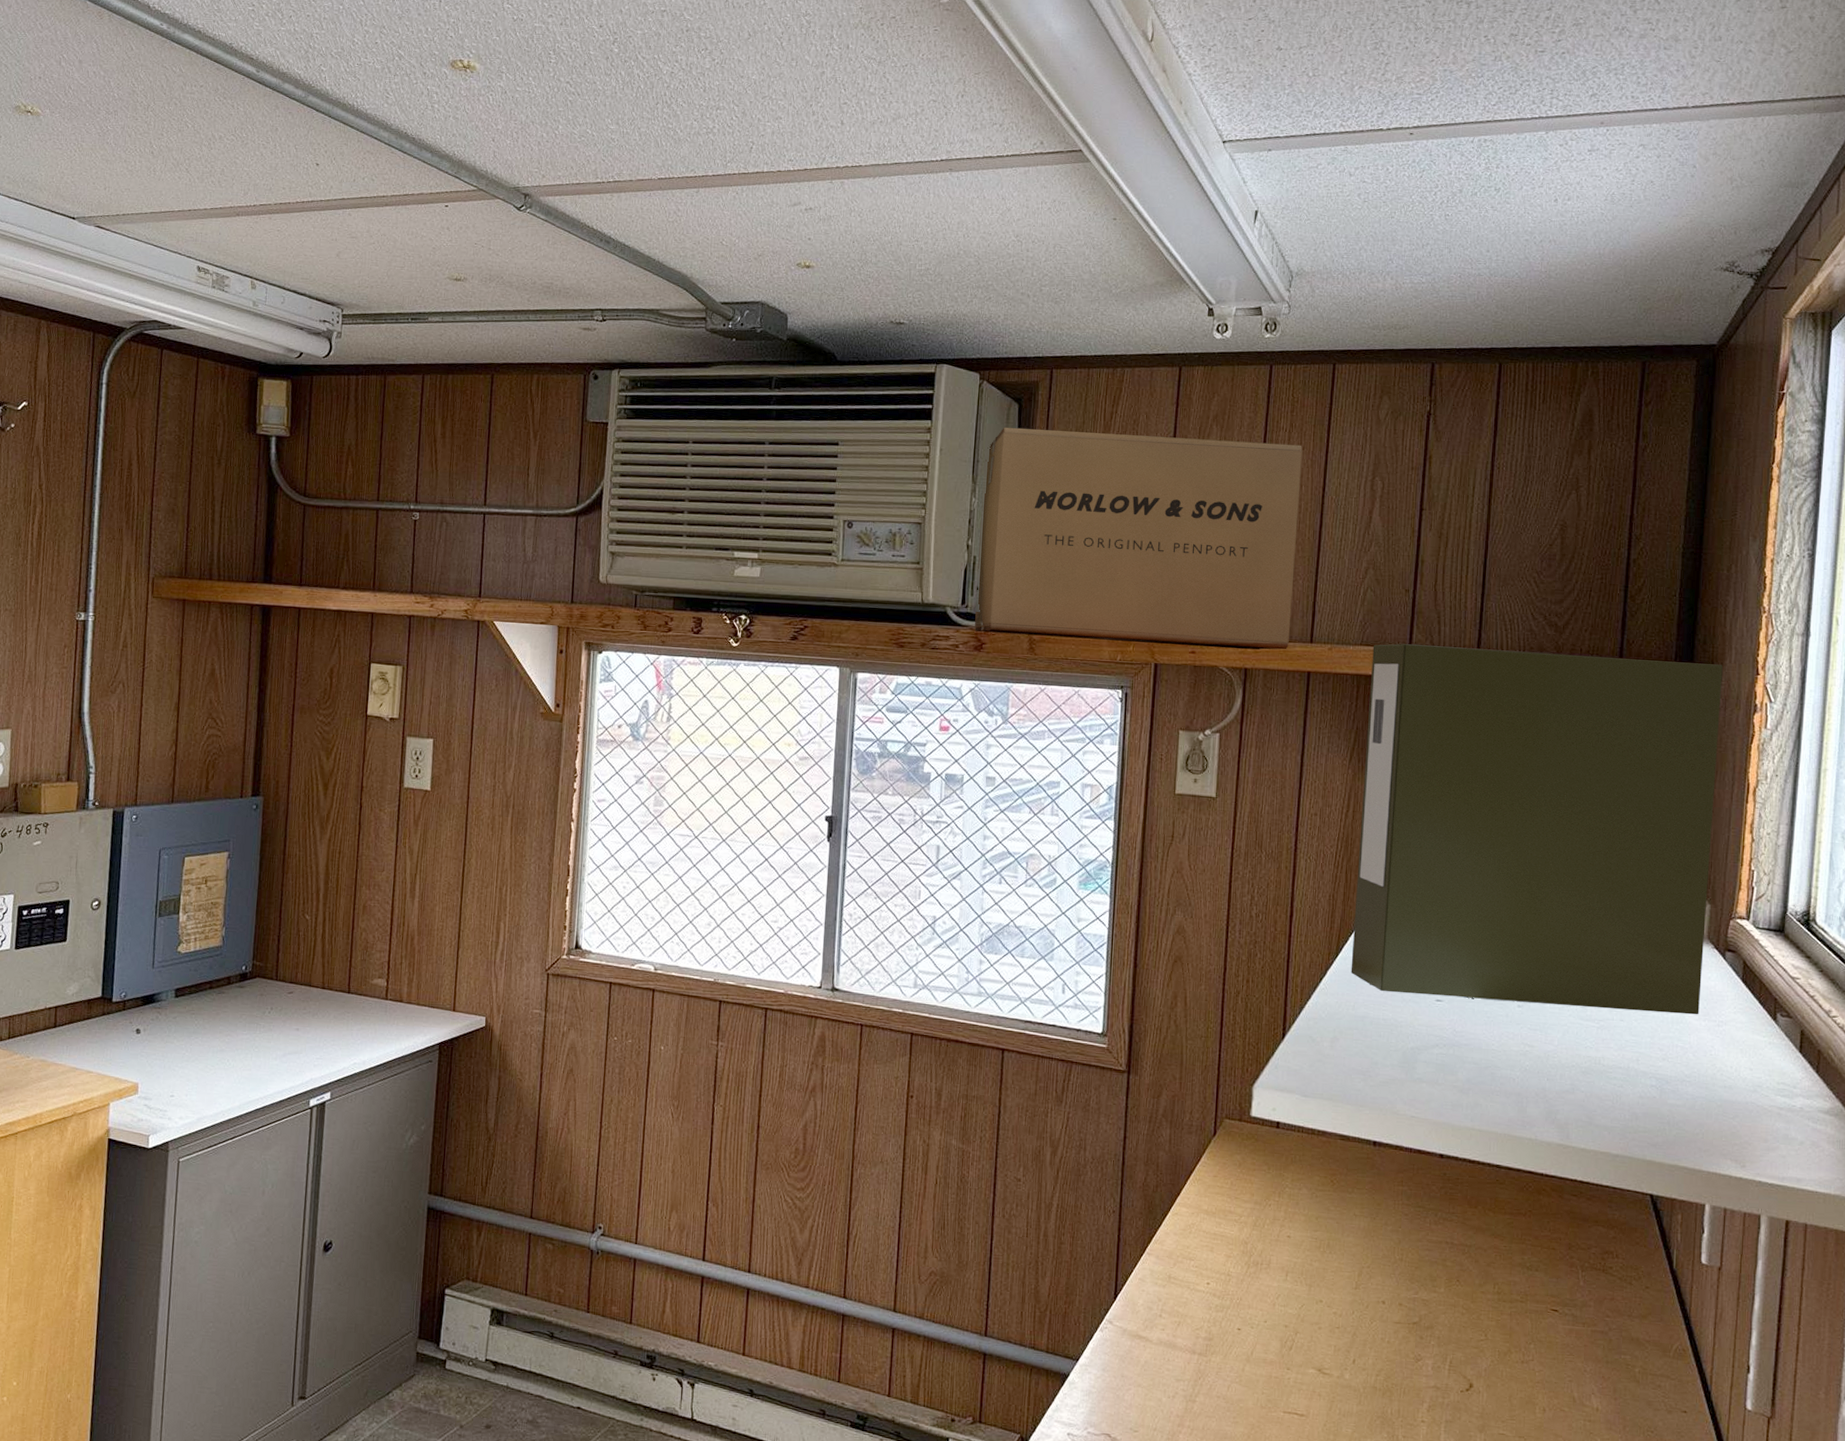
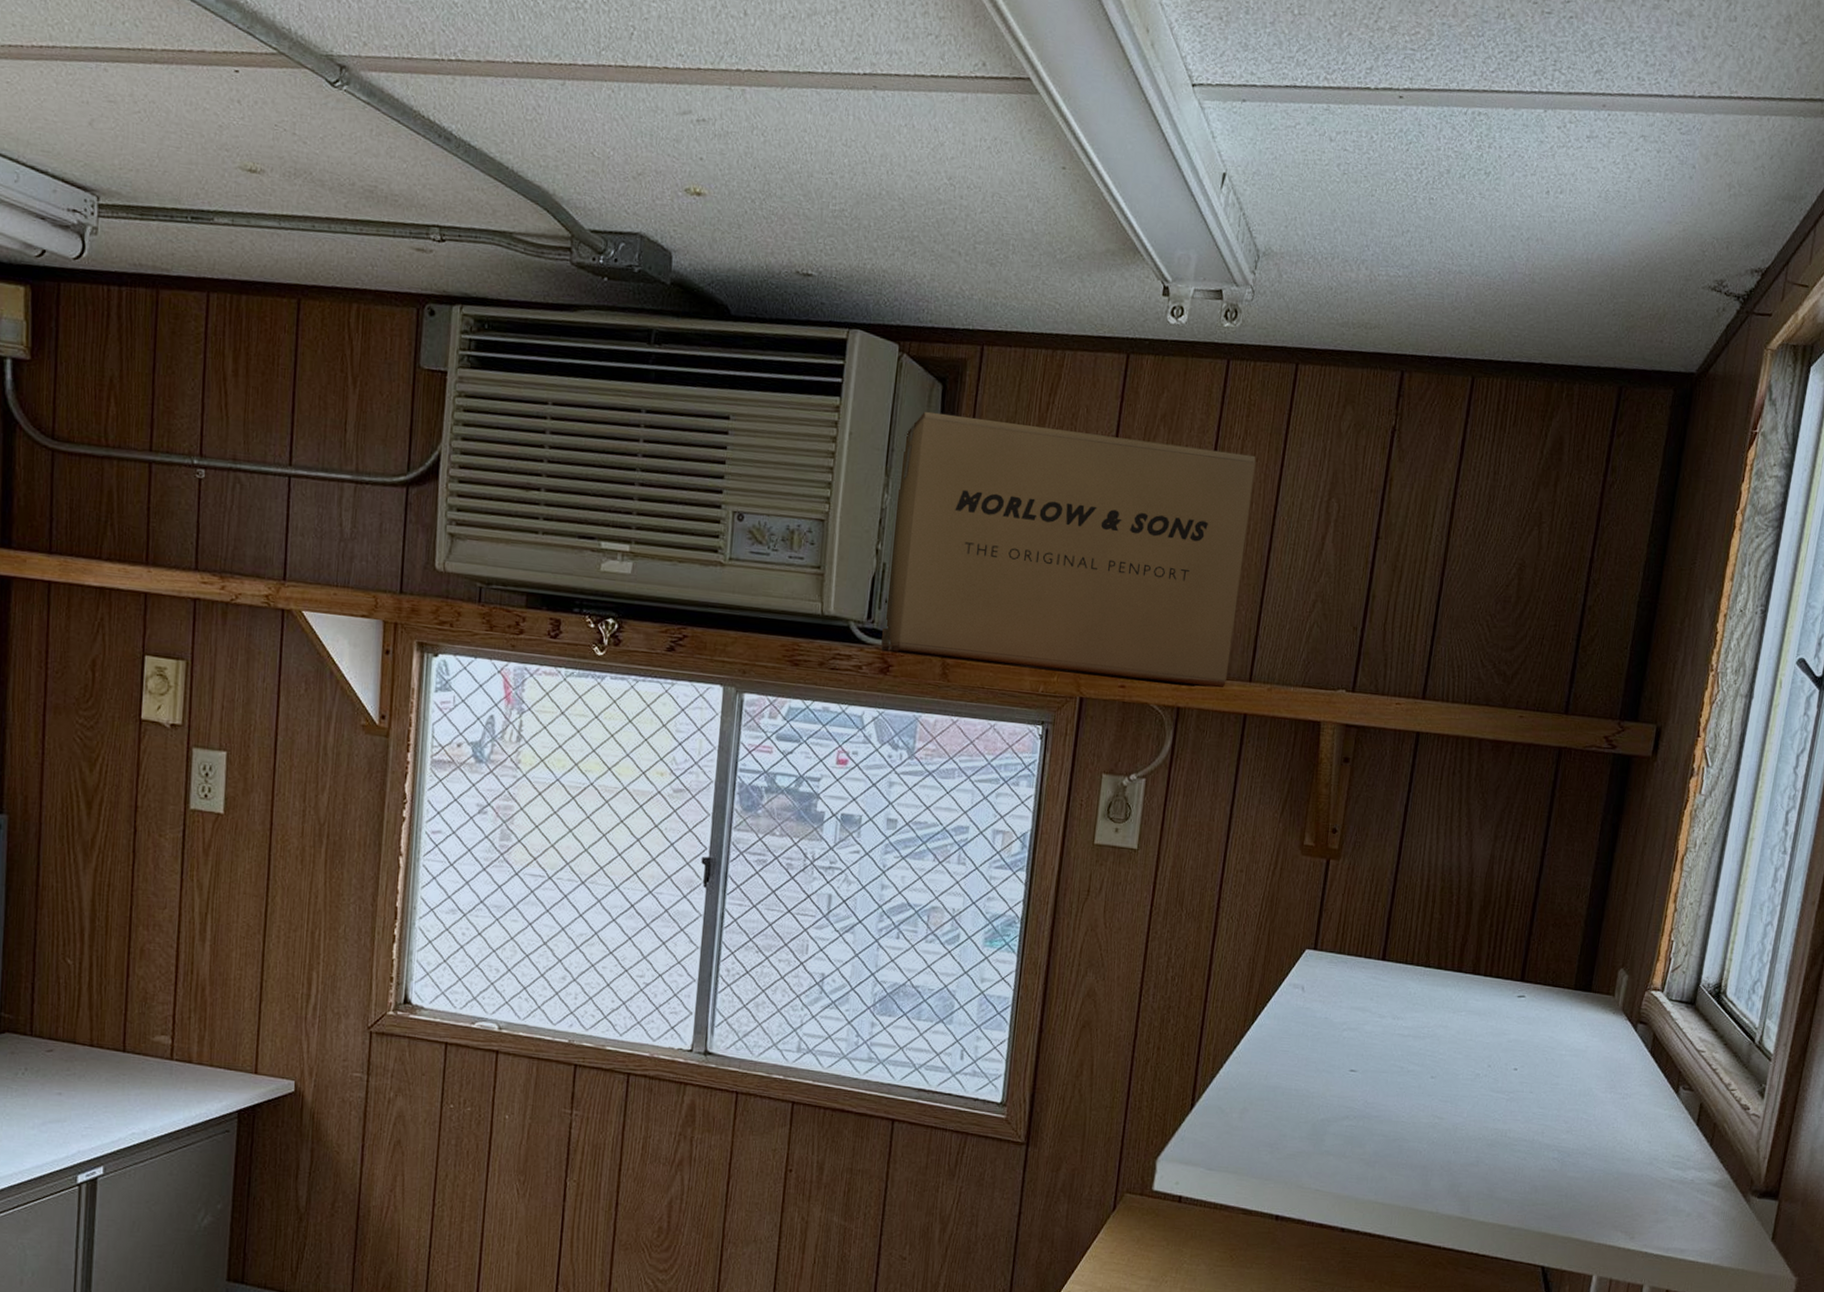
binder: present [1351,643,1723,1015] -> none [1265,686,1666,1088]

